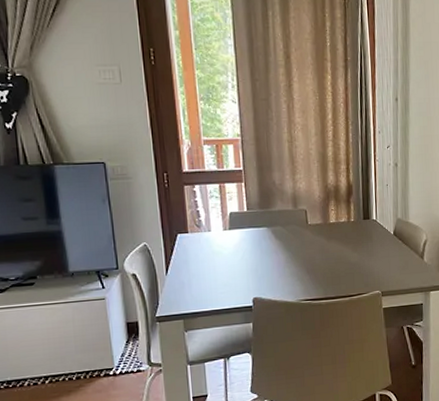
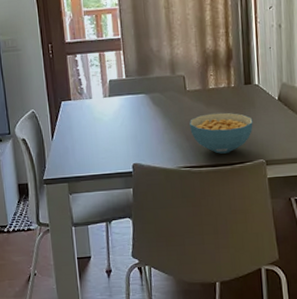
cereal bowl: none [311,246,371,286] -> present [190,112,253,154]

